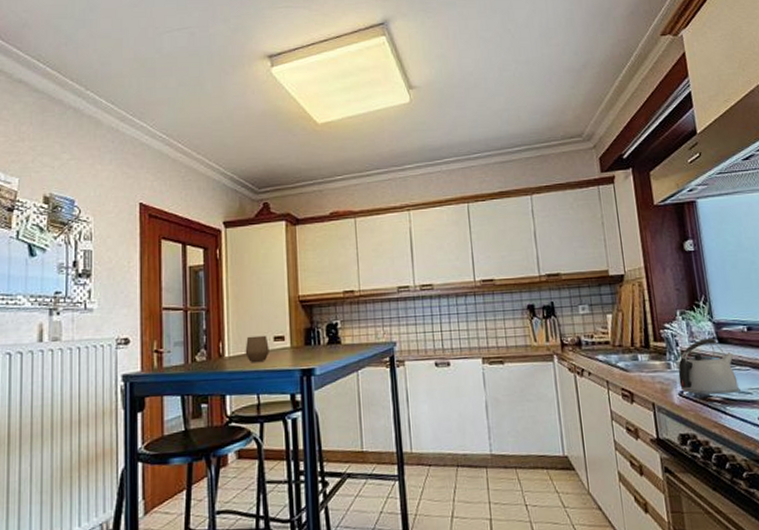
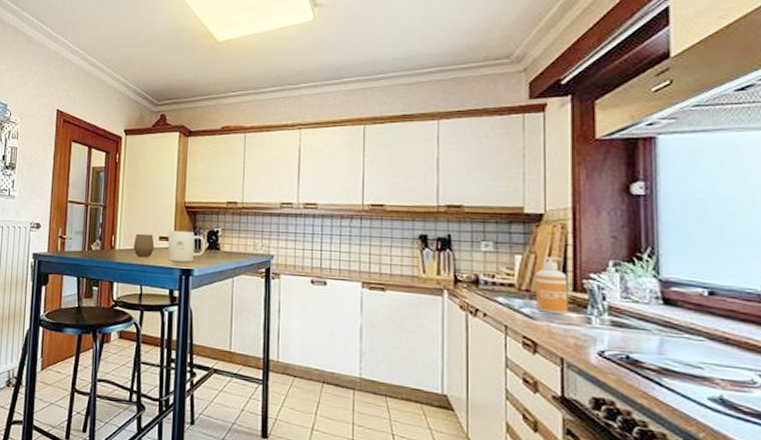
mug: none [284,326,326,362] -> present [168,230,206,262]
soap dispenser: none [624,312,653,364] -> present [535,256,568,314]
kettle: present [678,337,741,397] -> none [600,296,687,366]

